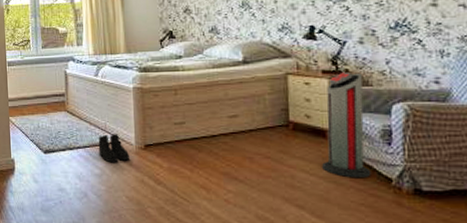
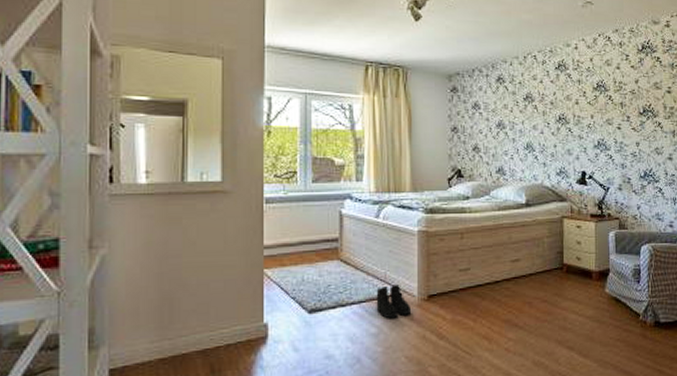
air purifier: present [322,71,372,179] -> none [589,215,625,316]

